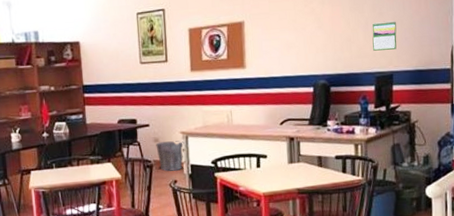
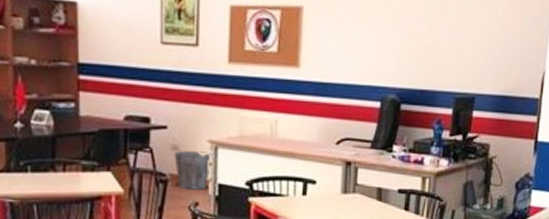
calendar: present [372,21,397,51] -> none [455,31,485,67]

